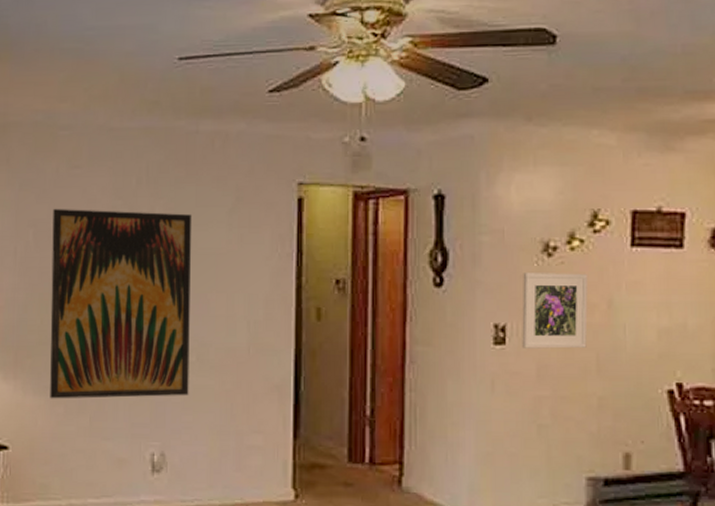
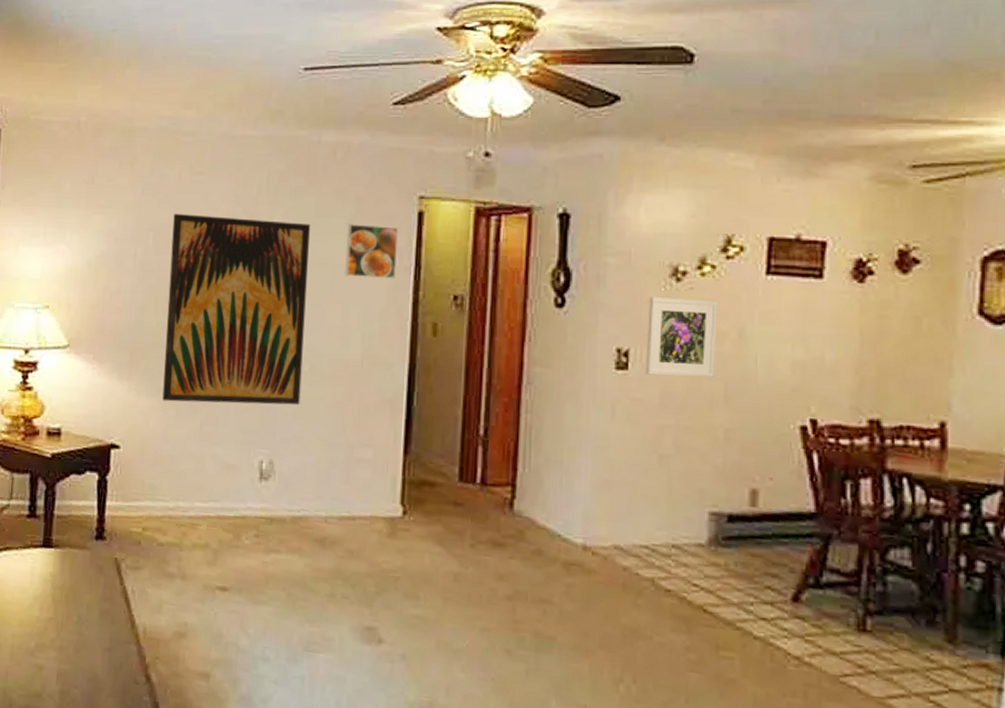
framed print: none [228,212,278,266] -> present [345,224,398,279]

